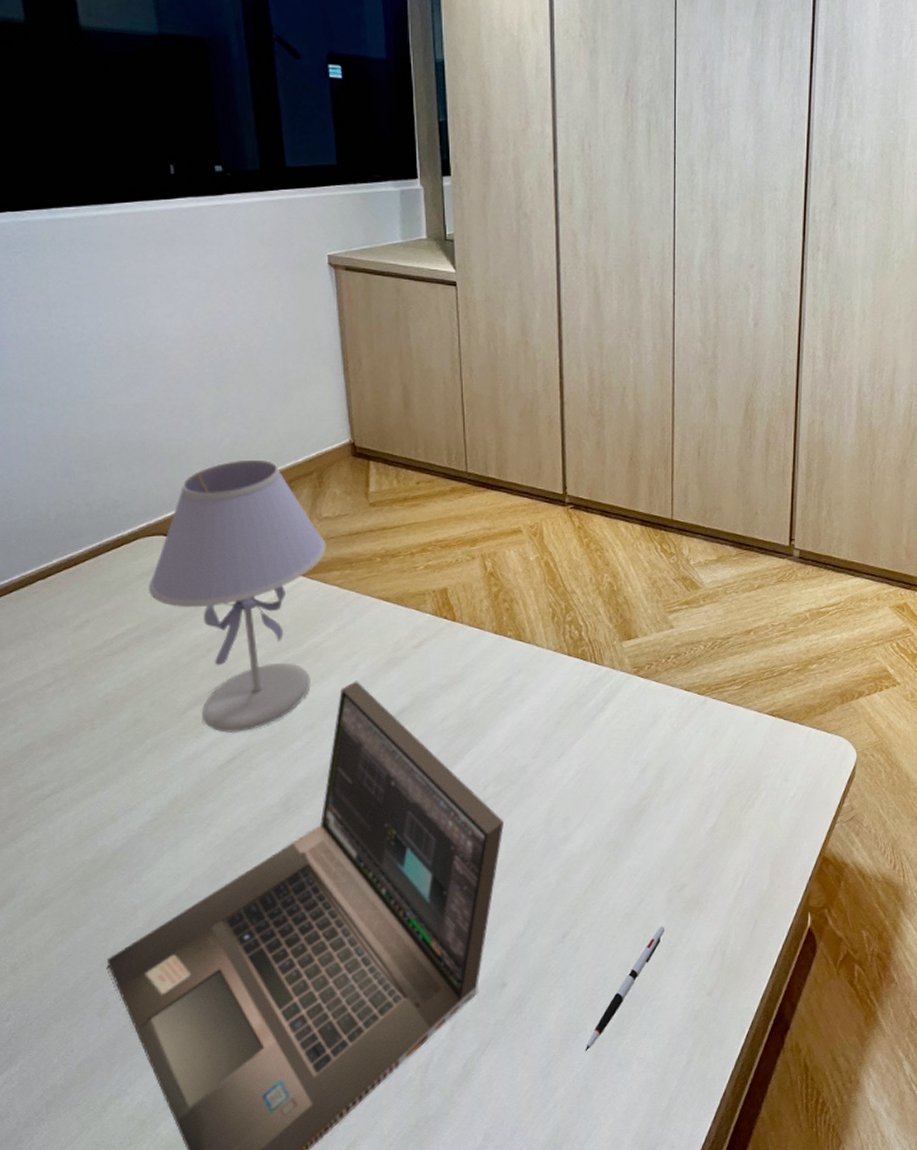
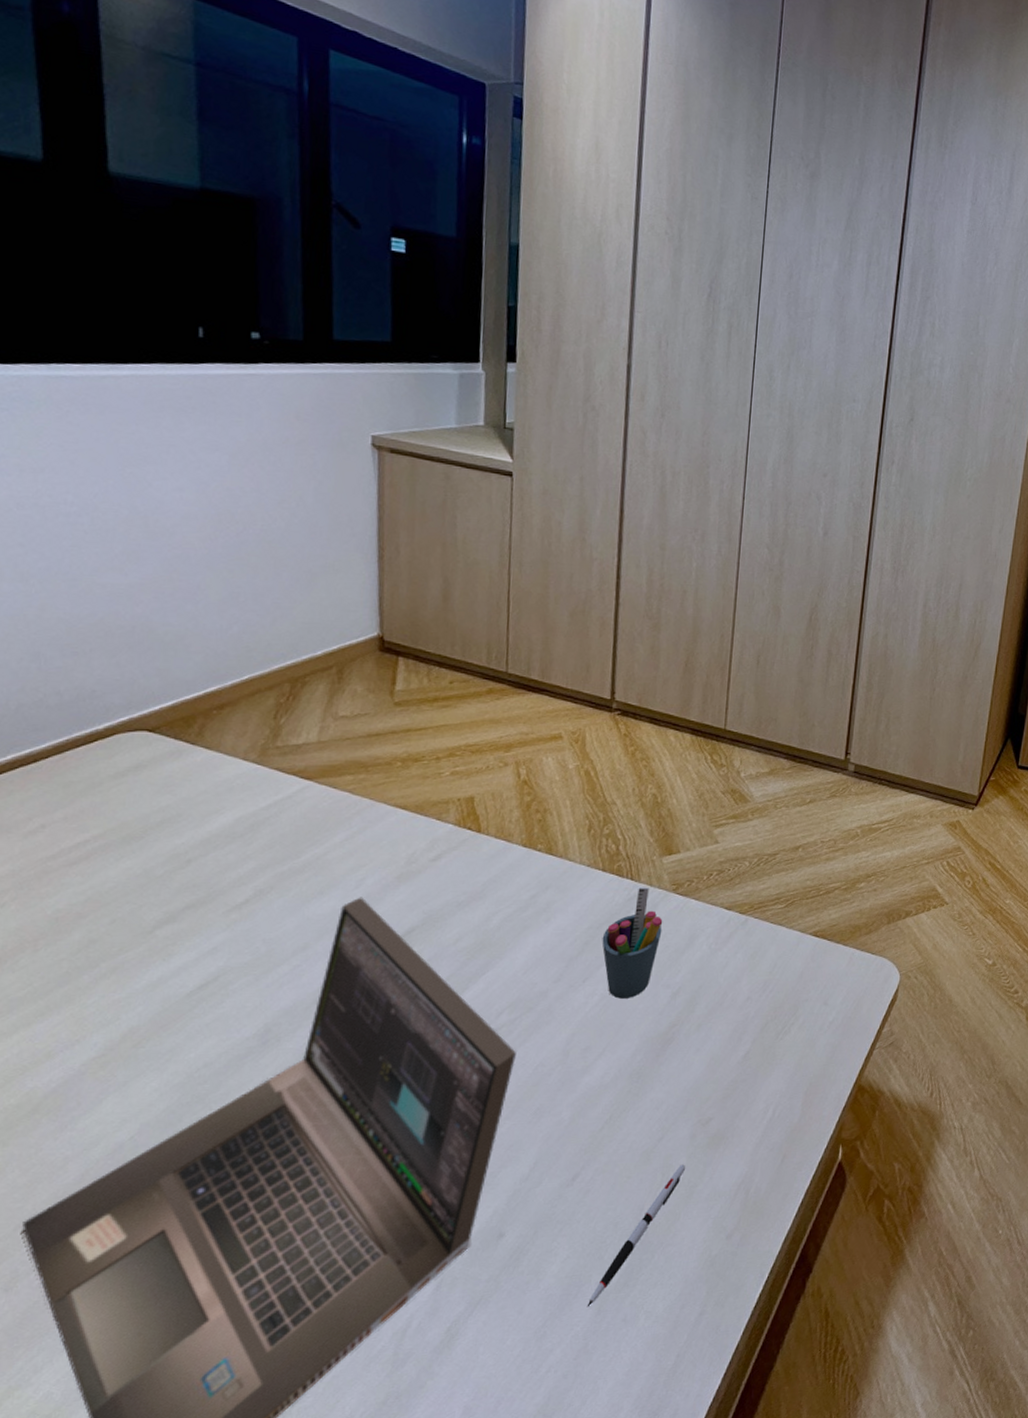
table lamp: present [148,459,327,733] -> none [121,650,341,955]
pen holder: none [572,670,627,774] -> present [602,887,663,999]

